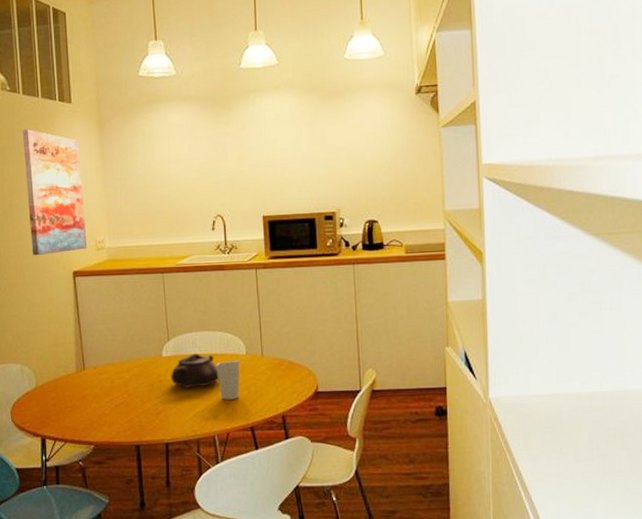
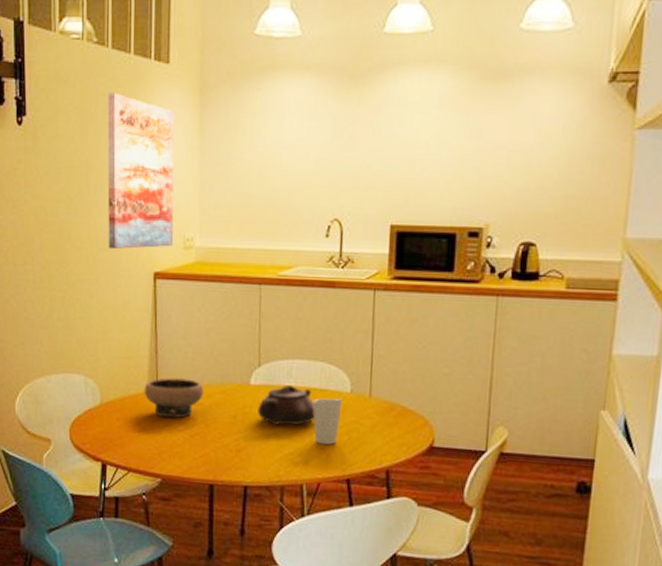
bowl: none [73,357,124,393] -> present [144,378,204,418]

